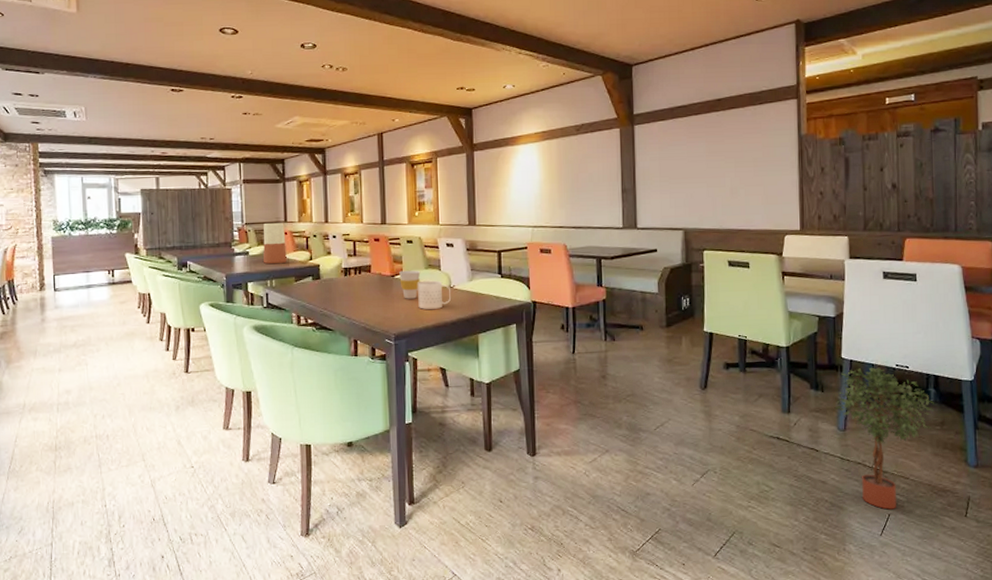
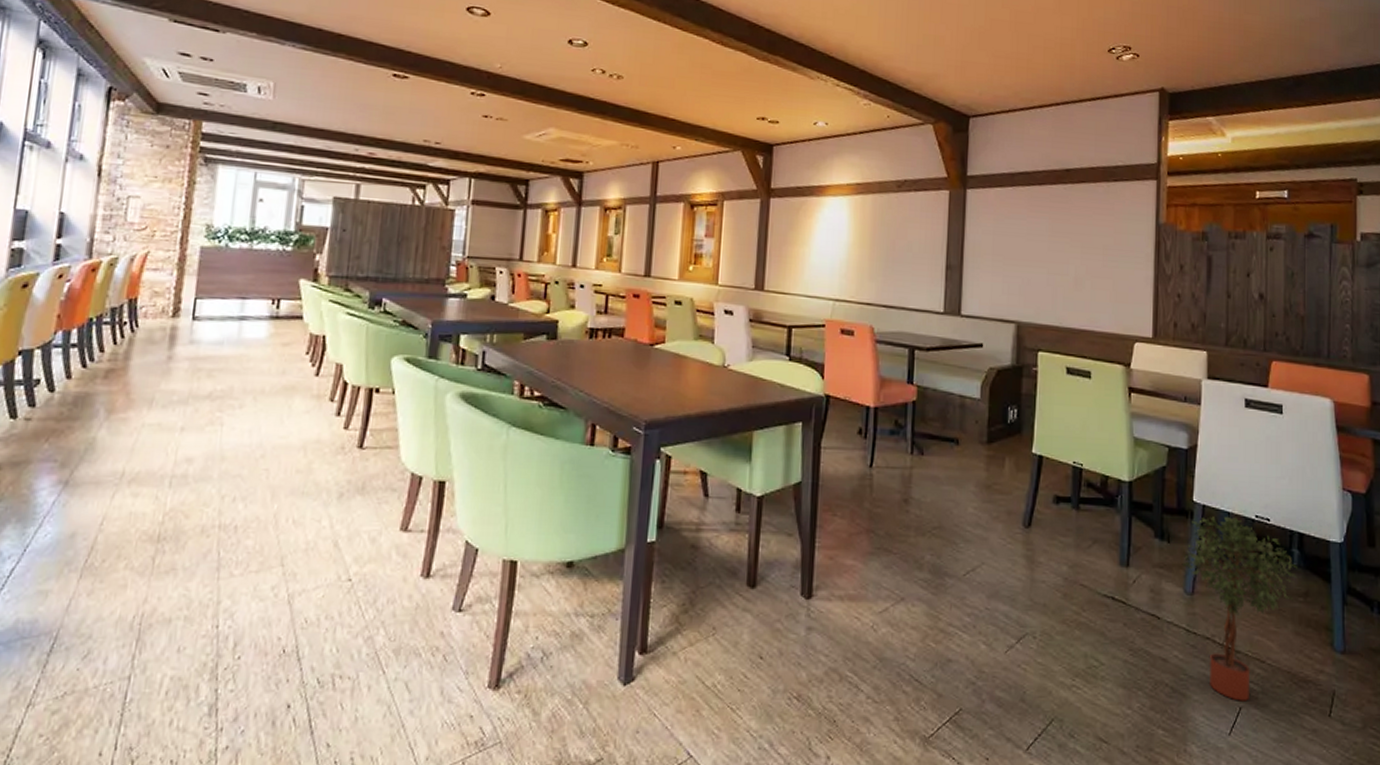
vase: present [263,223,287,265] -> none [485,260,519,315]
cup: present [399,270,421,299] -> none [660,339,688,377]
mug: present [418,280,452,310] -> none [680,354,725,394]

